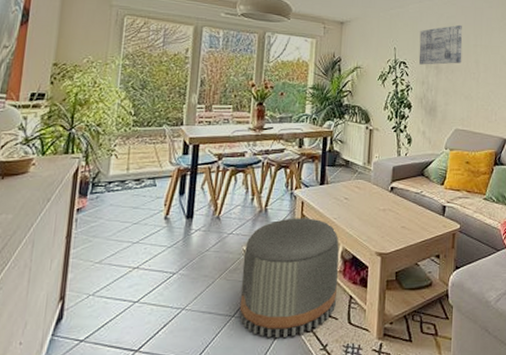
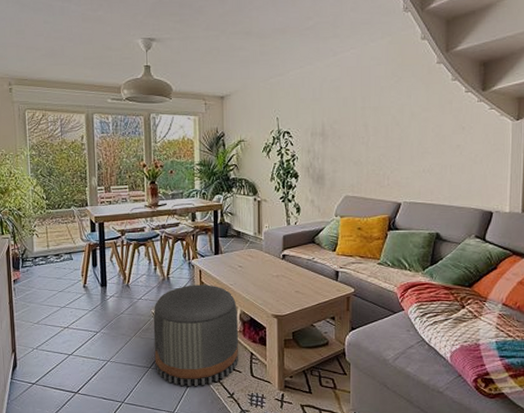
wall art: present [418,24,463,65] -> none [302,87,349,133]

